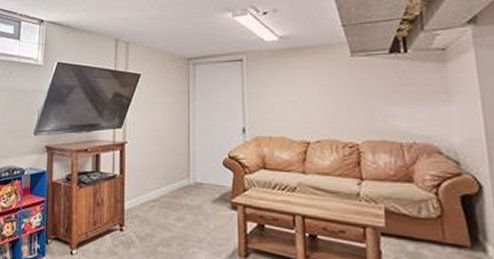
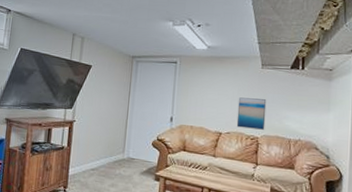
wall art: none [326,93,366,134] -> present [236,97,267,130]

